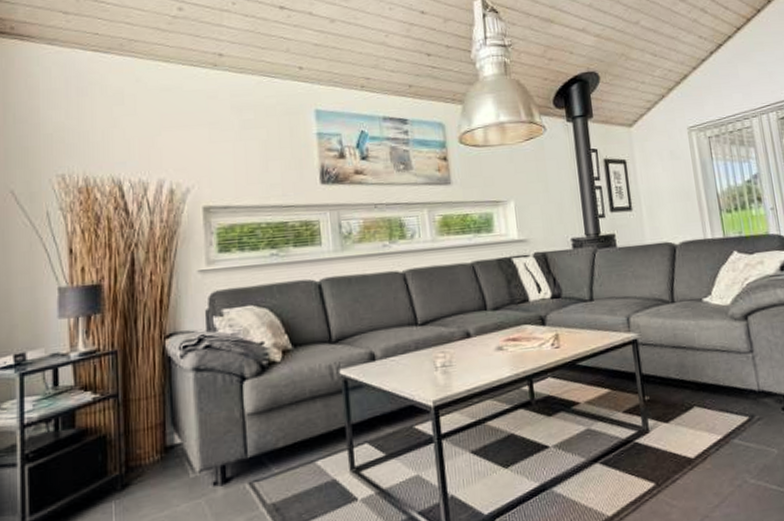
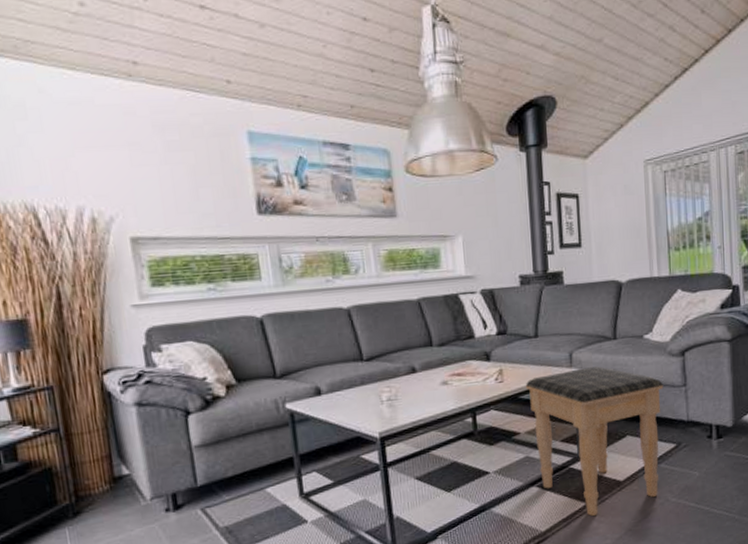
footstool: none [582,331,734,499] -> present [525,366,664,516]

